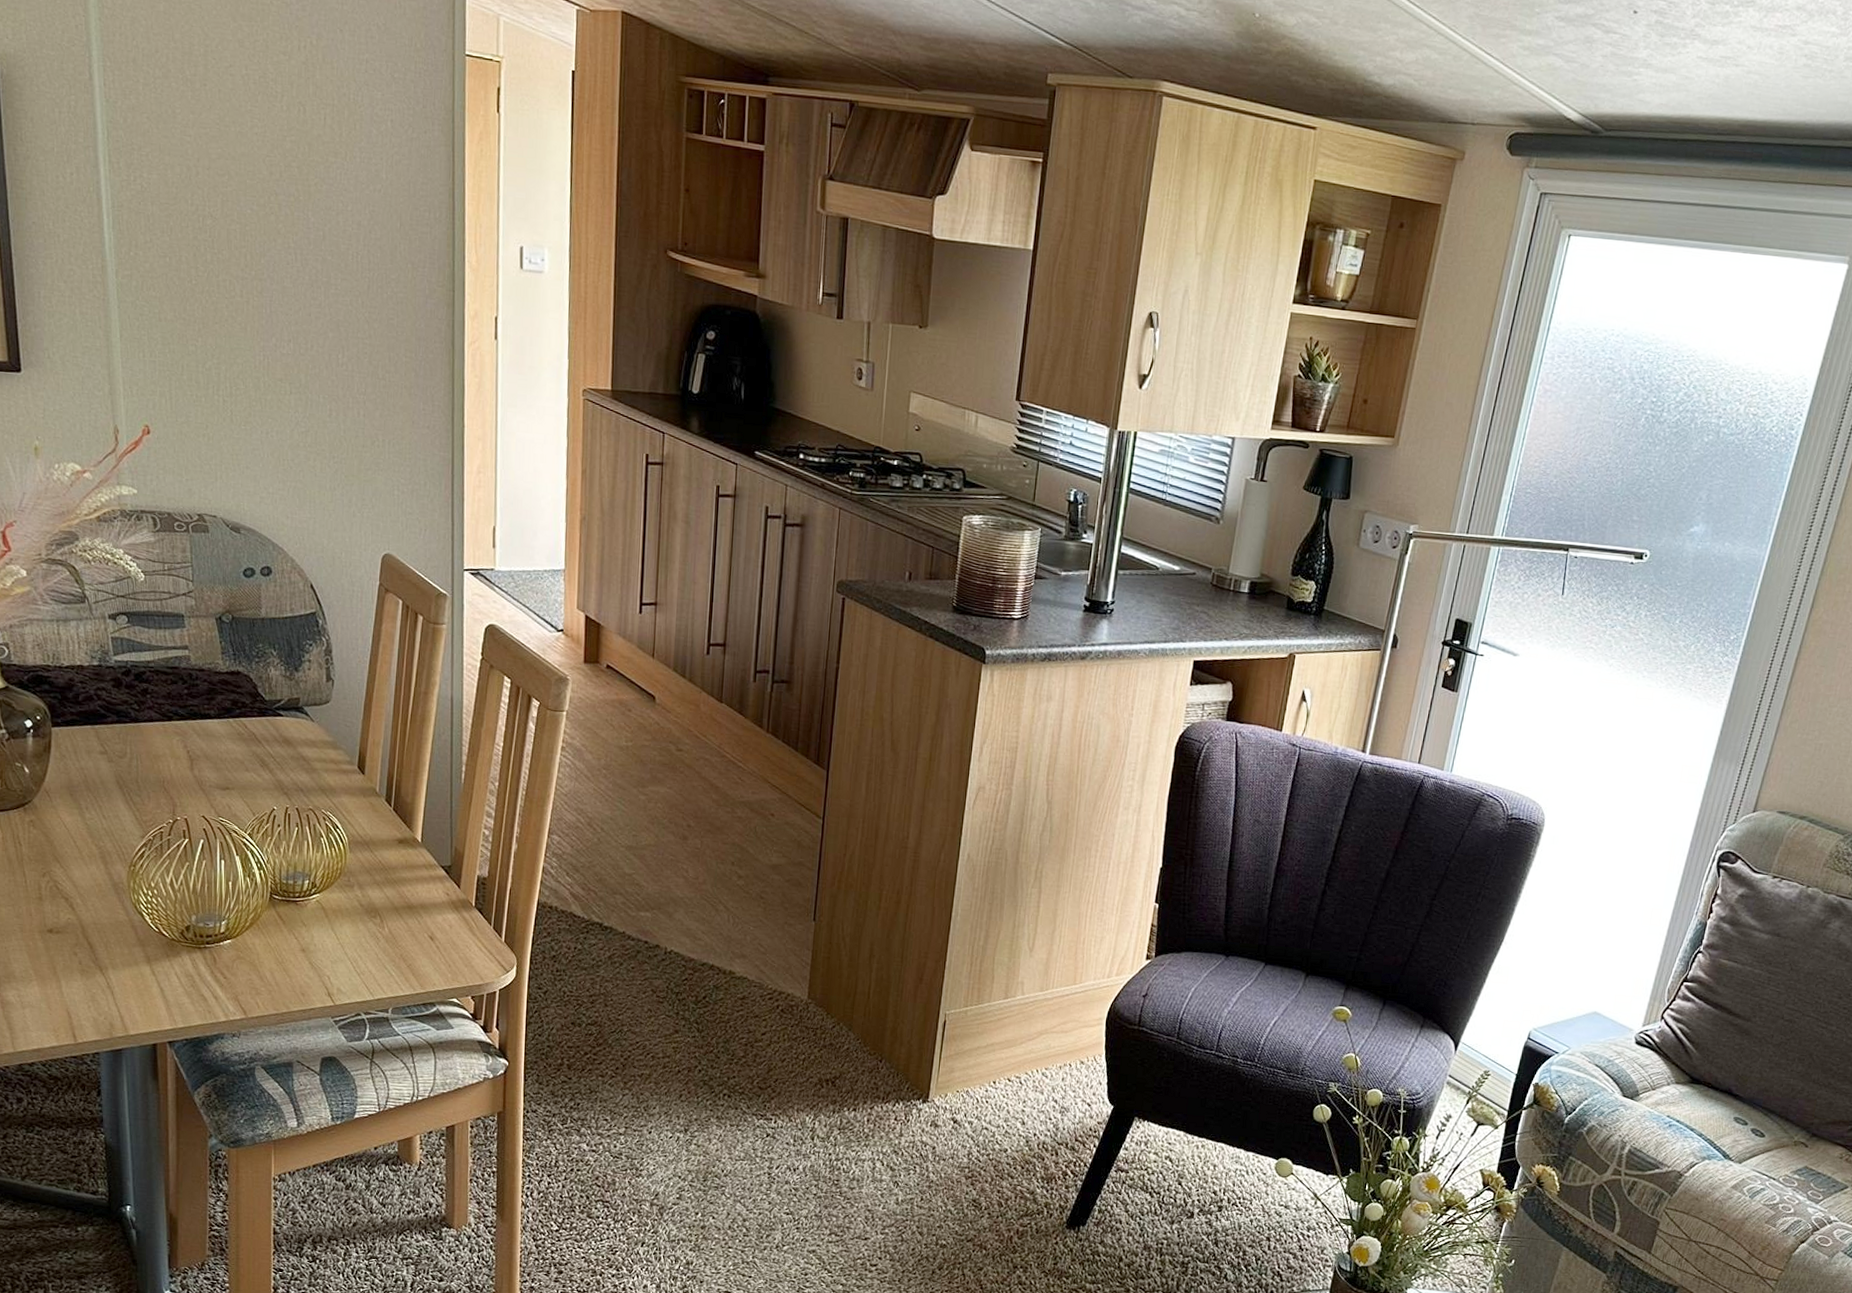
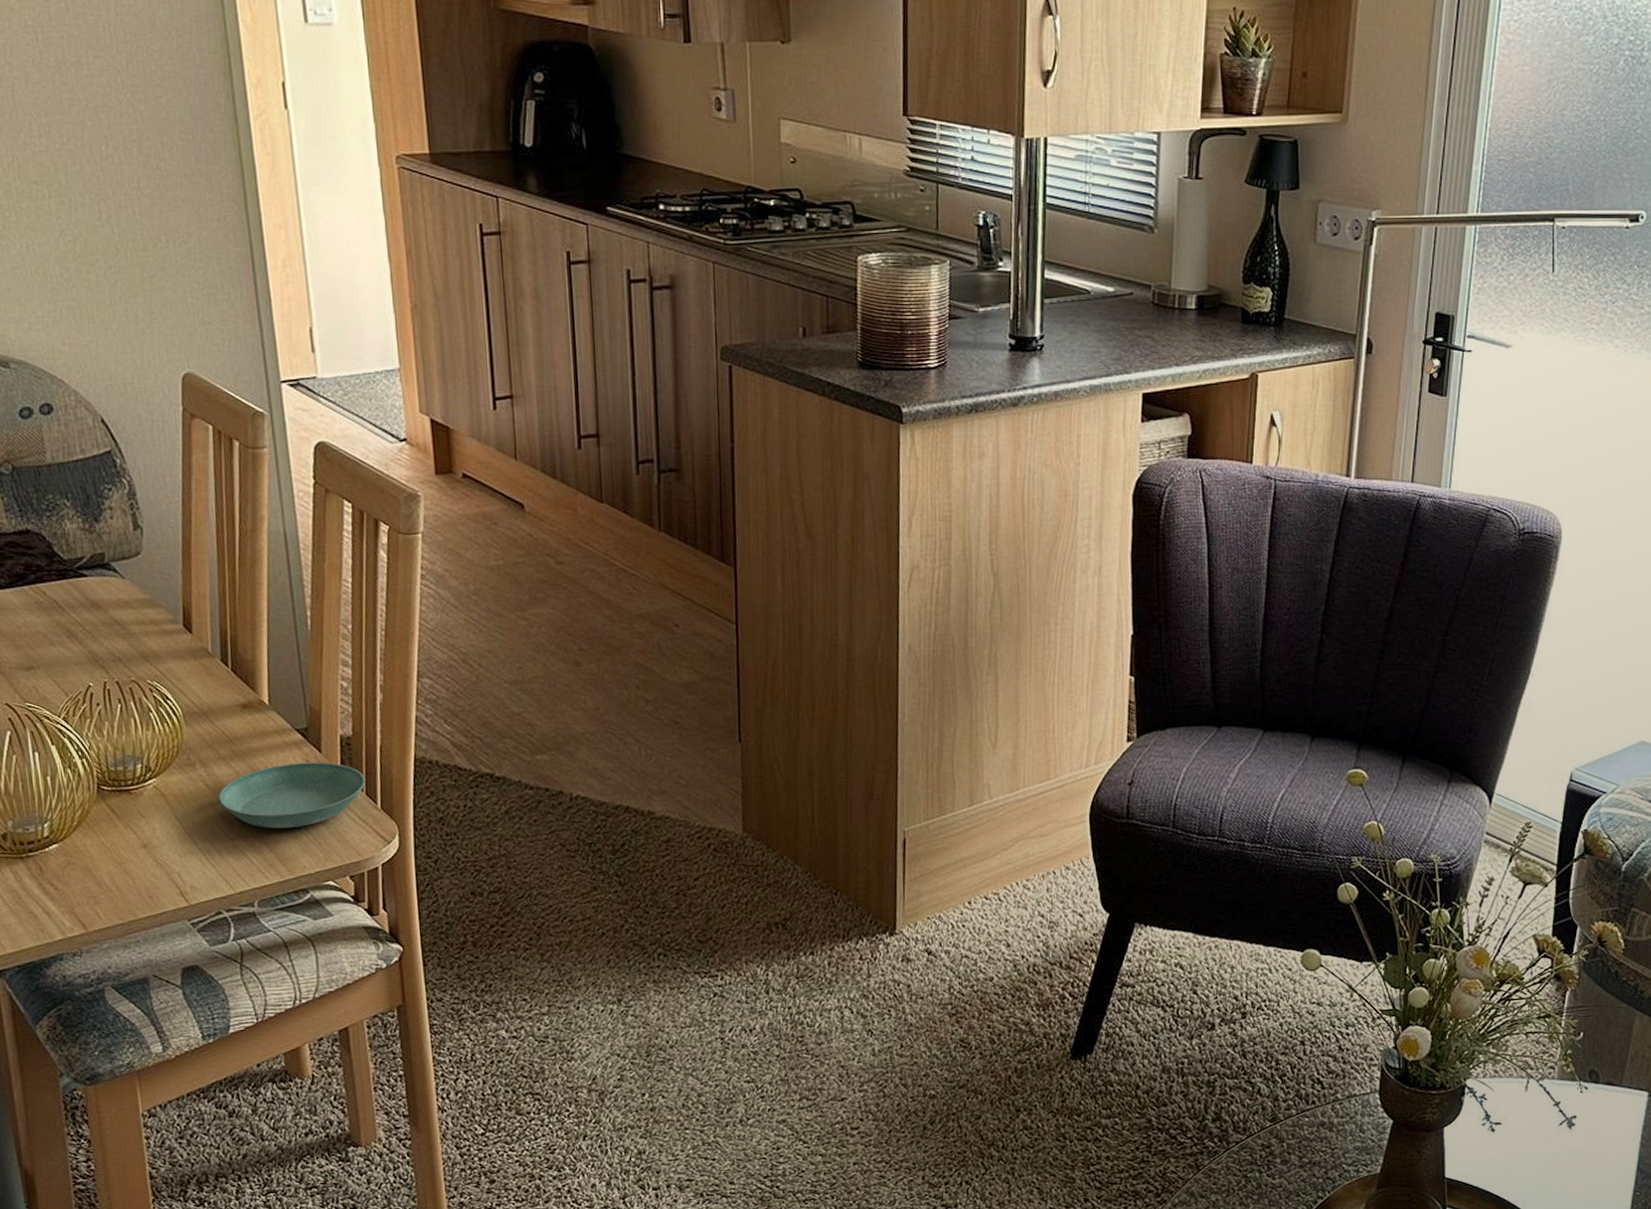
saucer: none [369,894,494,950] -> present [217,762,365,829]

